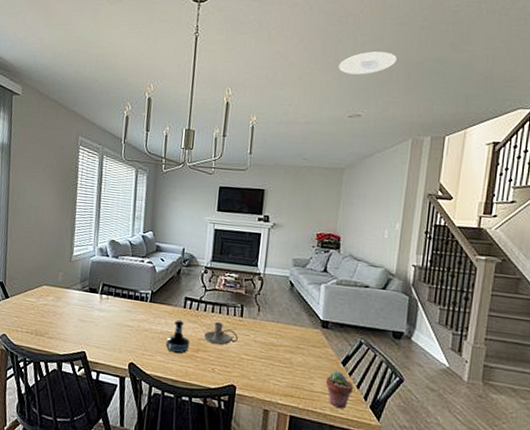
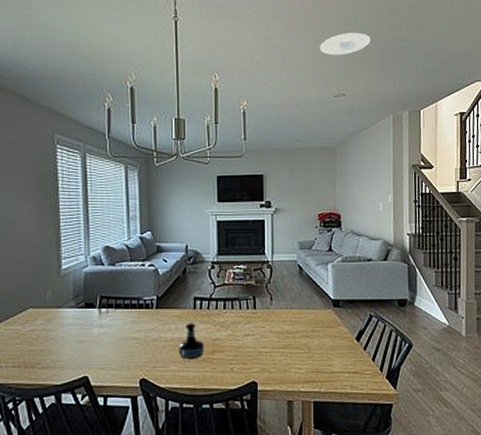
candle holder: present [203,321,238,345] -> none [218,317,253,343]
potted succulent: present [325,371,353,409] -> none [343,348,369,385]

